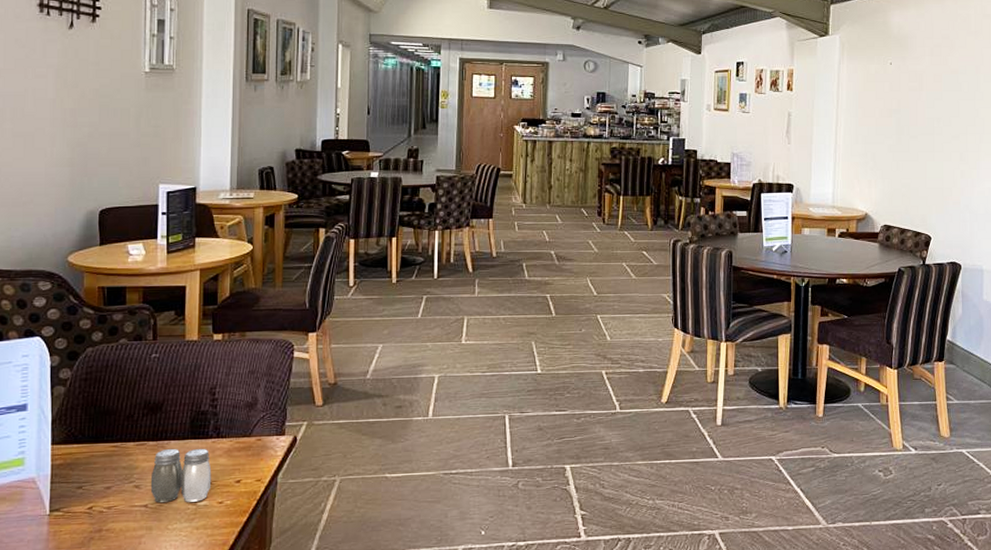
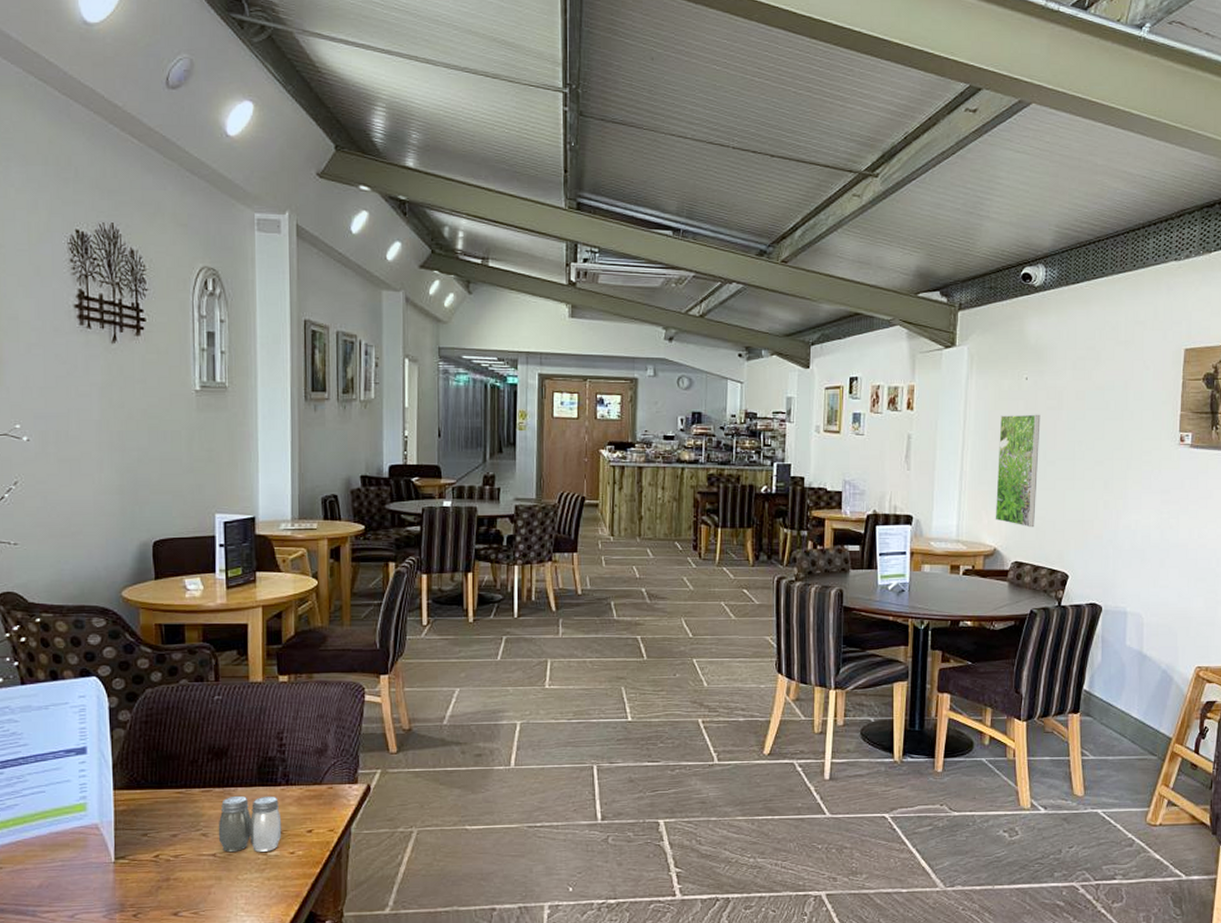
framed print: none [866,95,904,195] -> present [995,414,1041,528]

